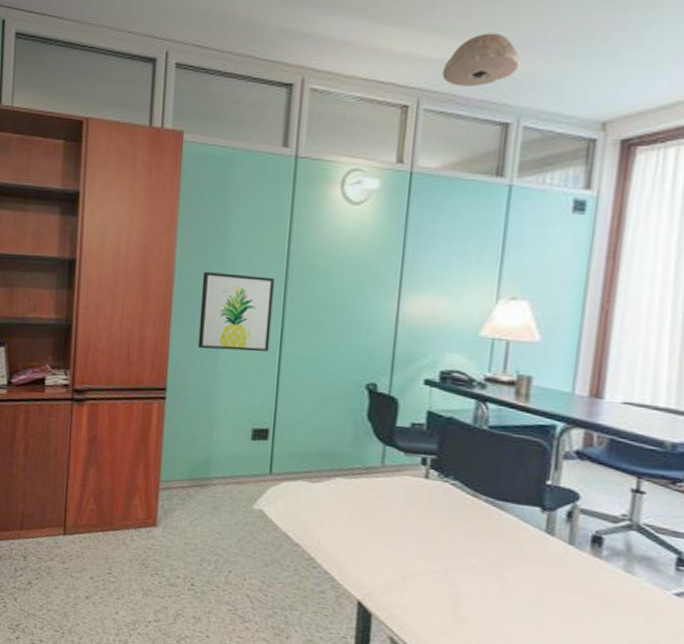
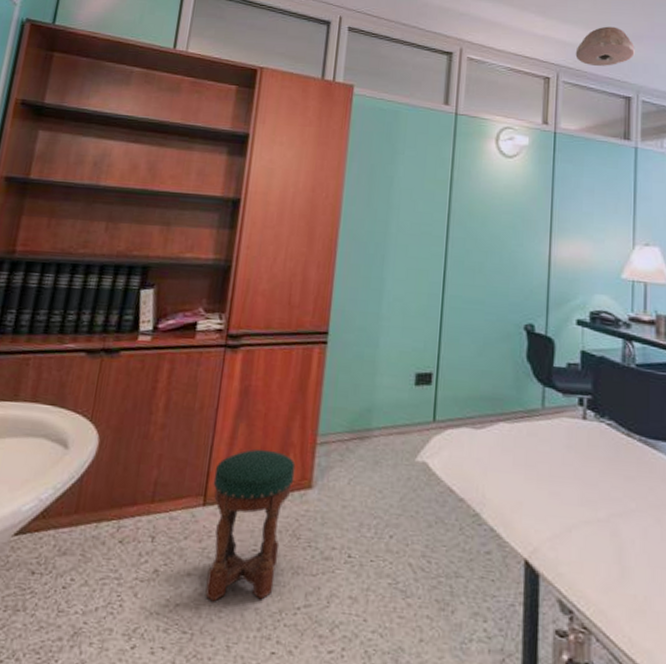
stool: none [70,491,141,613] -> present [205,449,296,602]
wall art: present [197,271,274,352] -> none [362,214,437,294]

